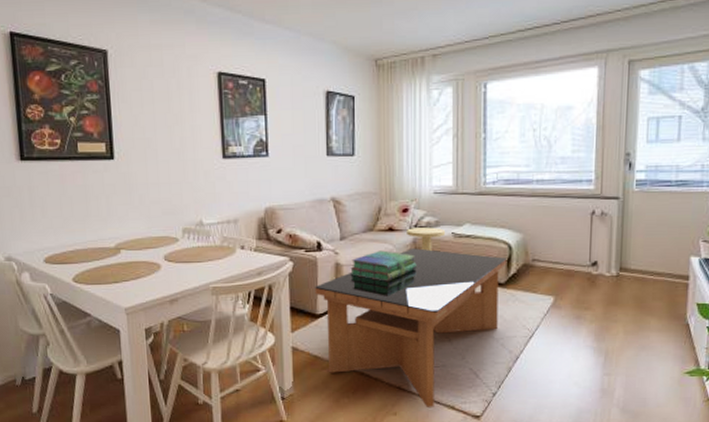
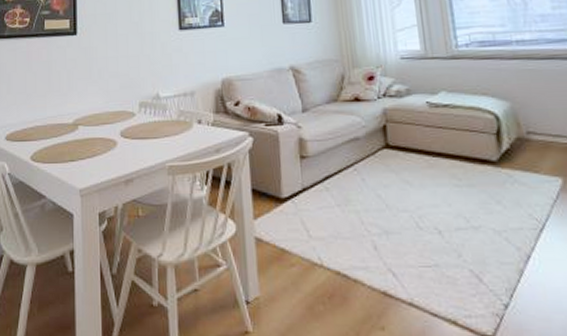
coffee table: present [315,248,507,407] -> none [277,120,497,321]
stack of books: present [350,250,417,282] -> none [315,123,390,159]
side table: present [407,227,446,251] -> none [375,96,420,123]

